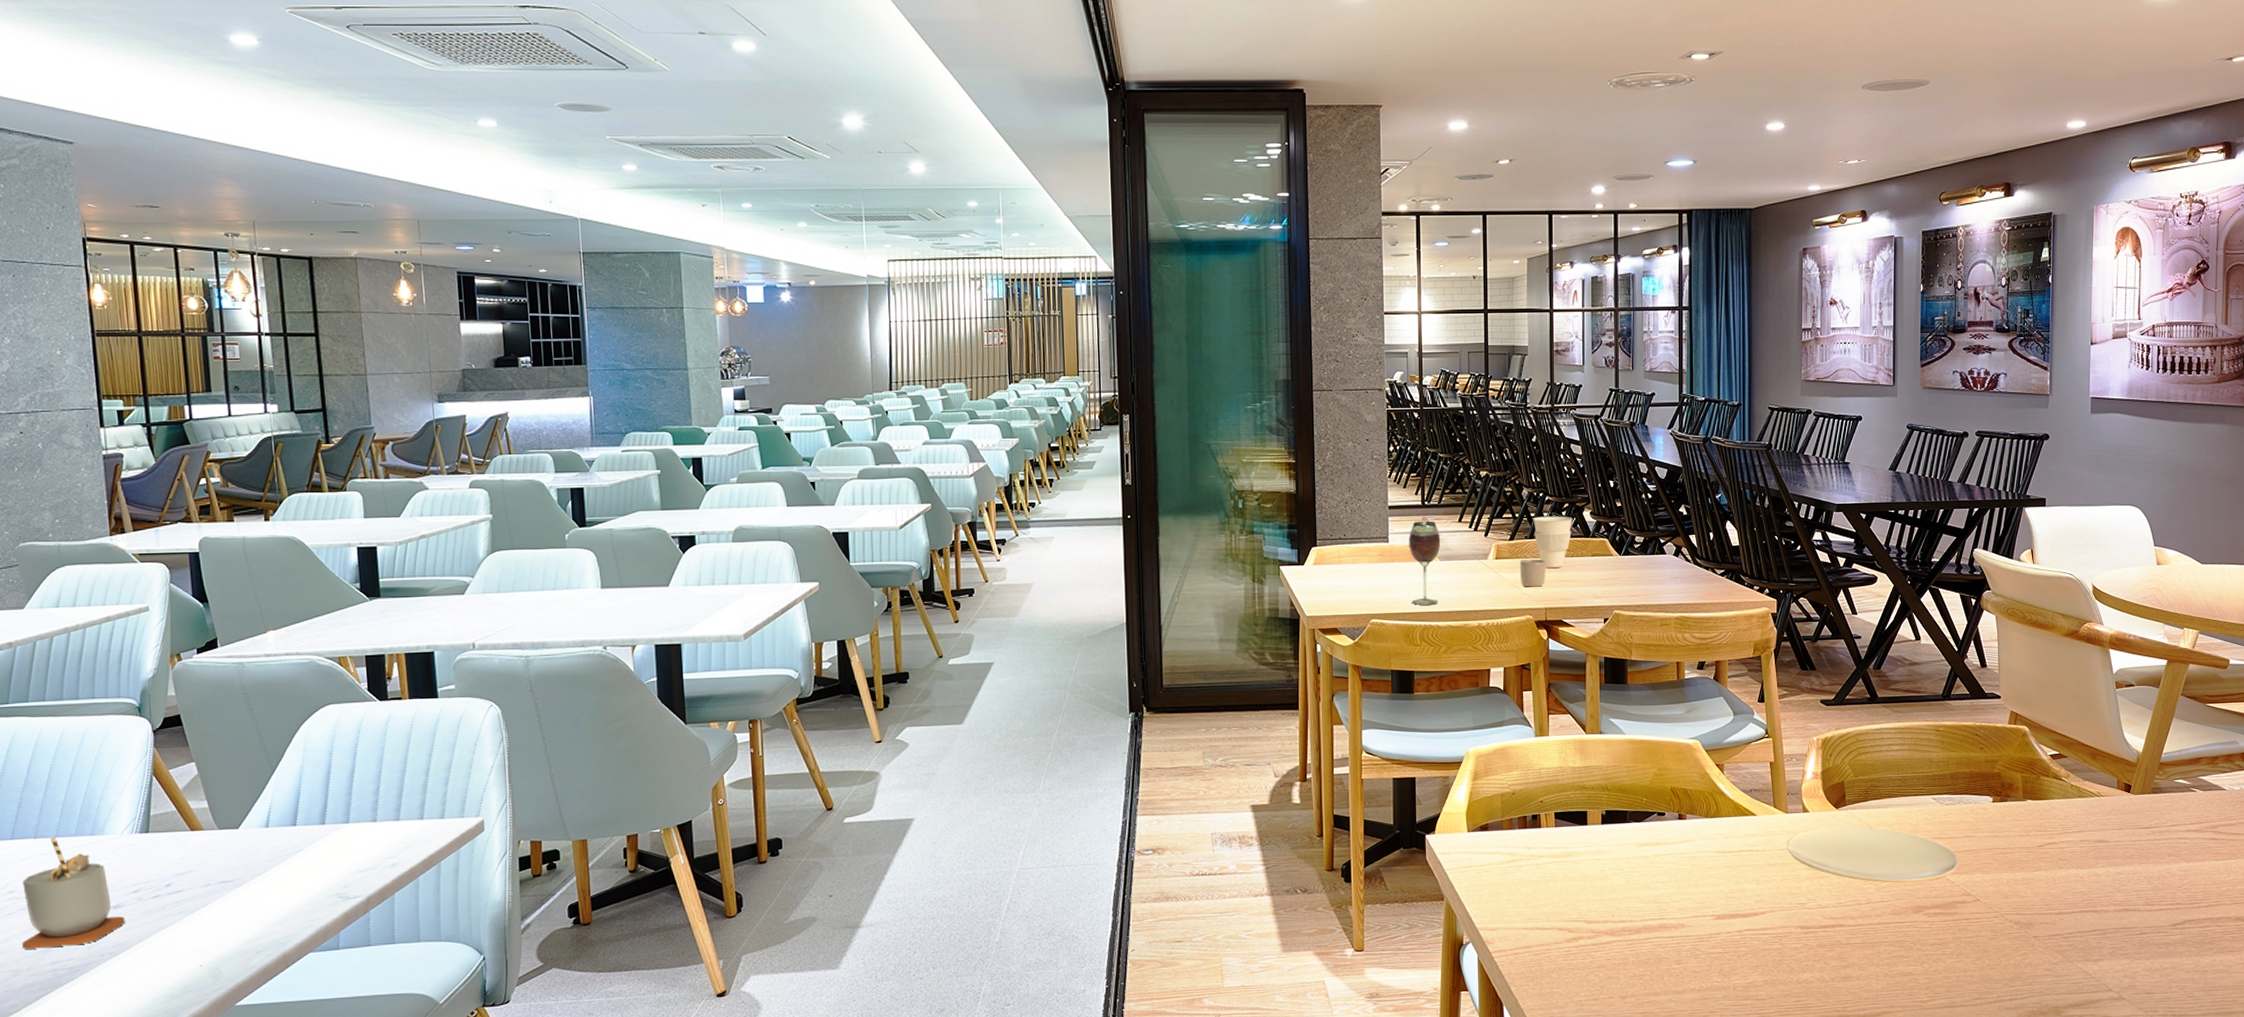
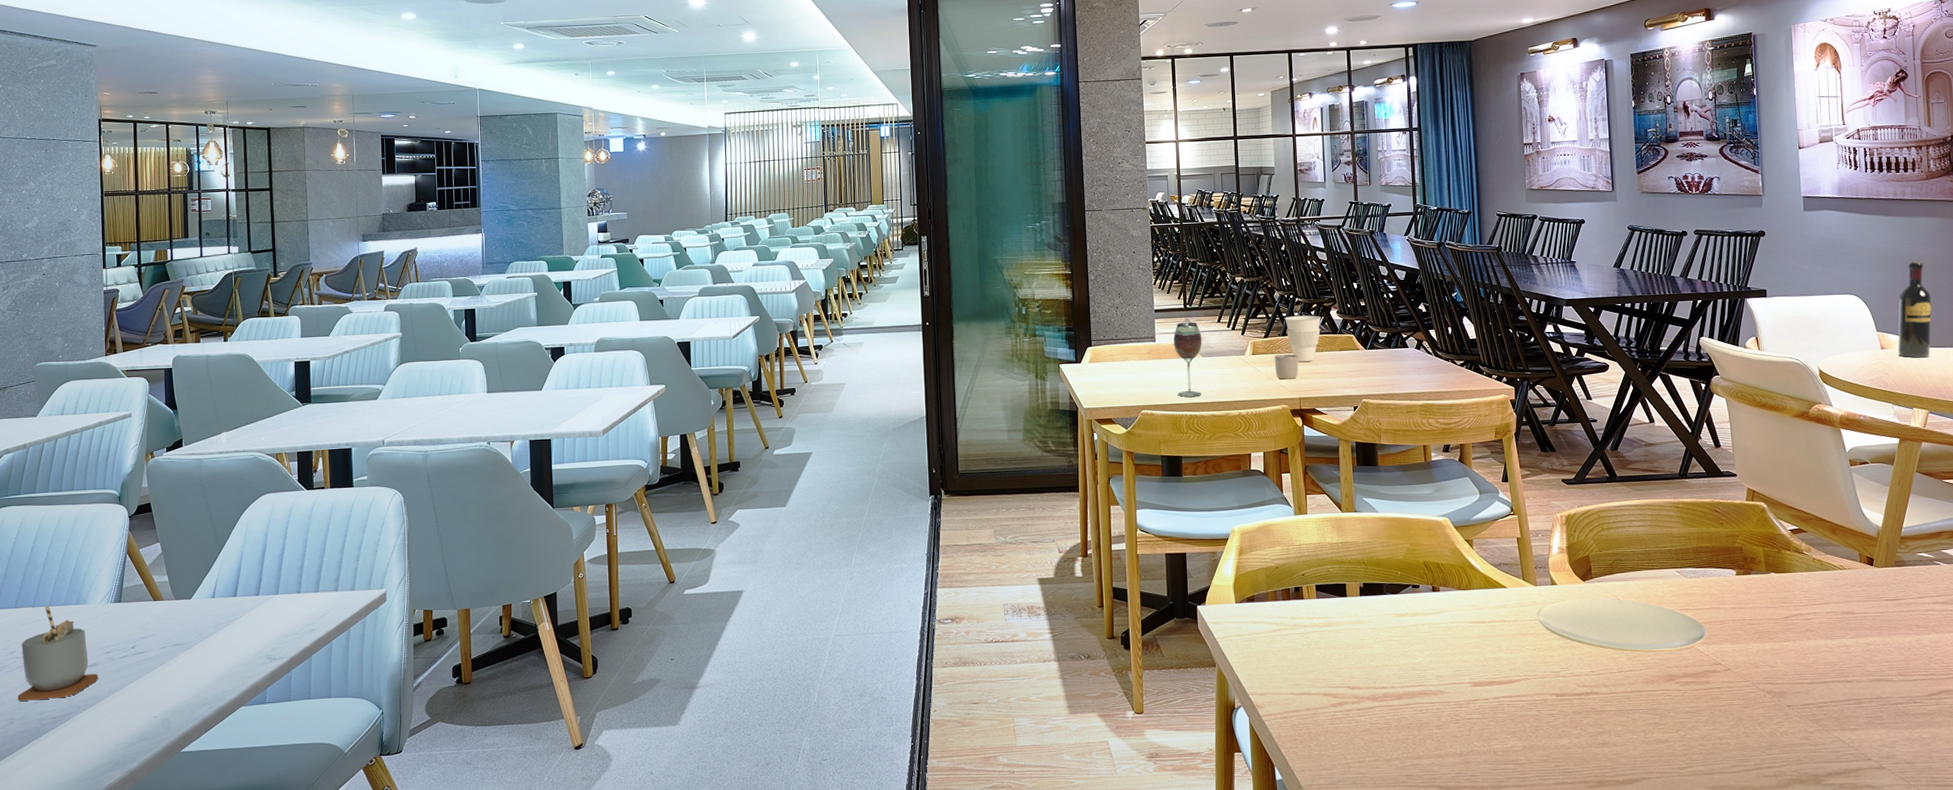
wine bottle: none [2173,471,2212,575] -> present [1898,261,1932,358]

